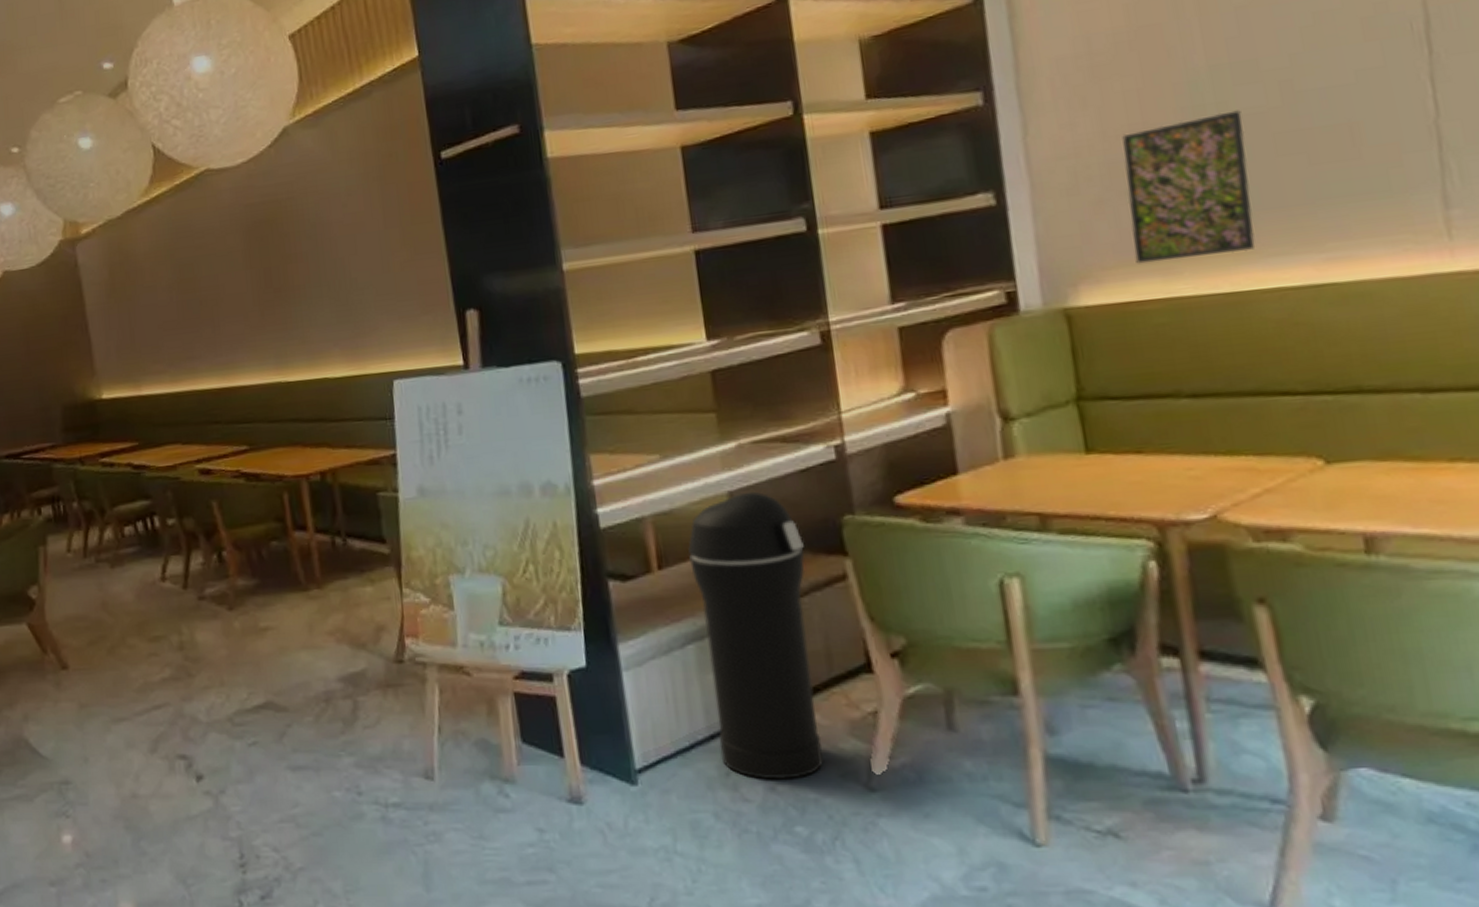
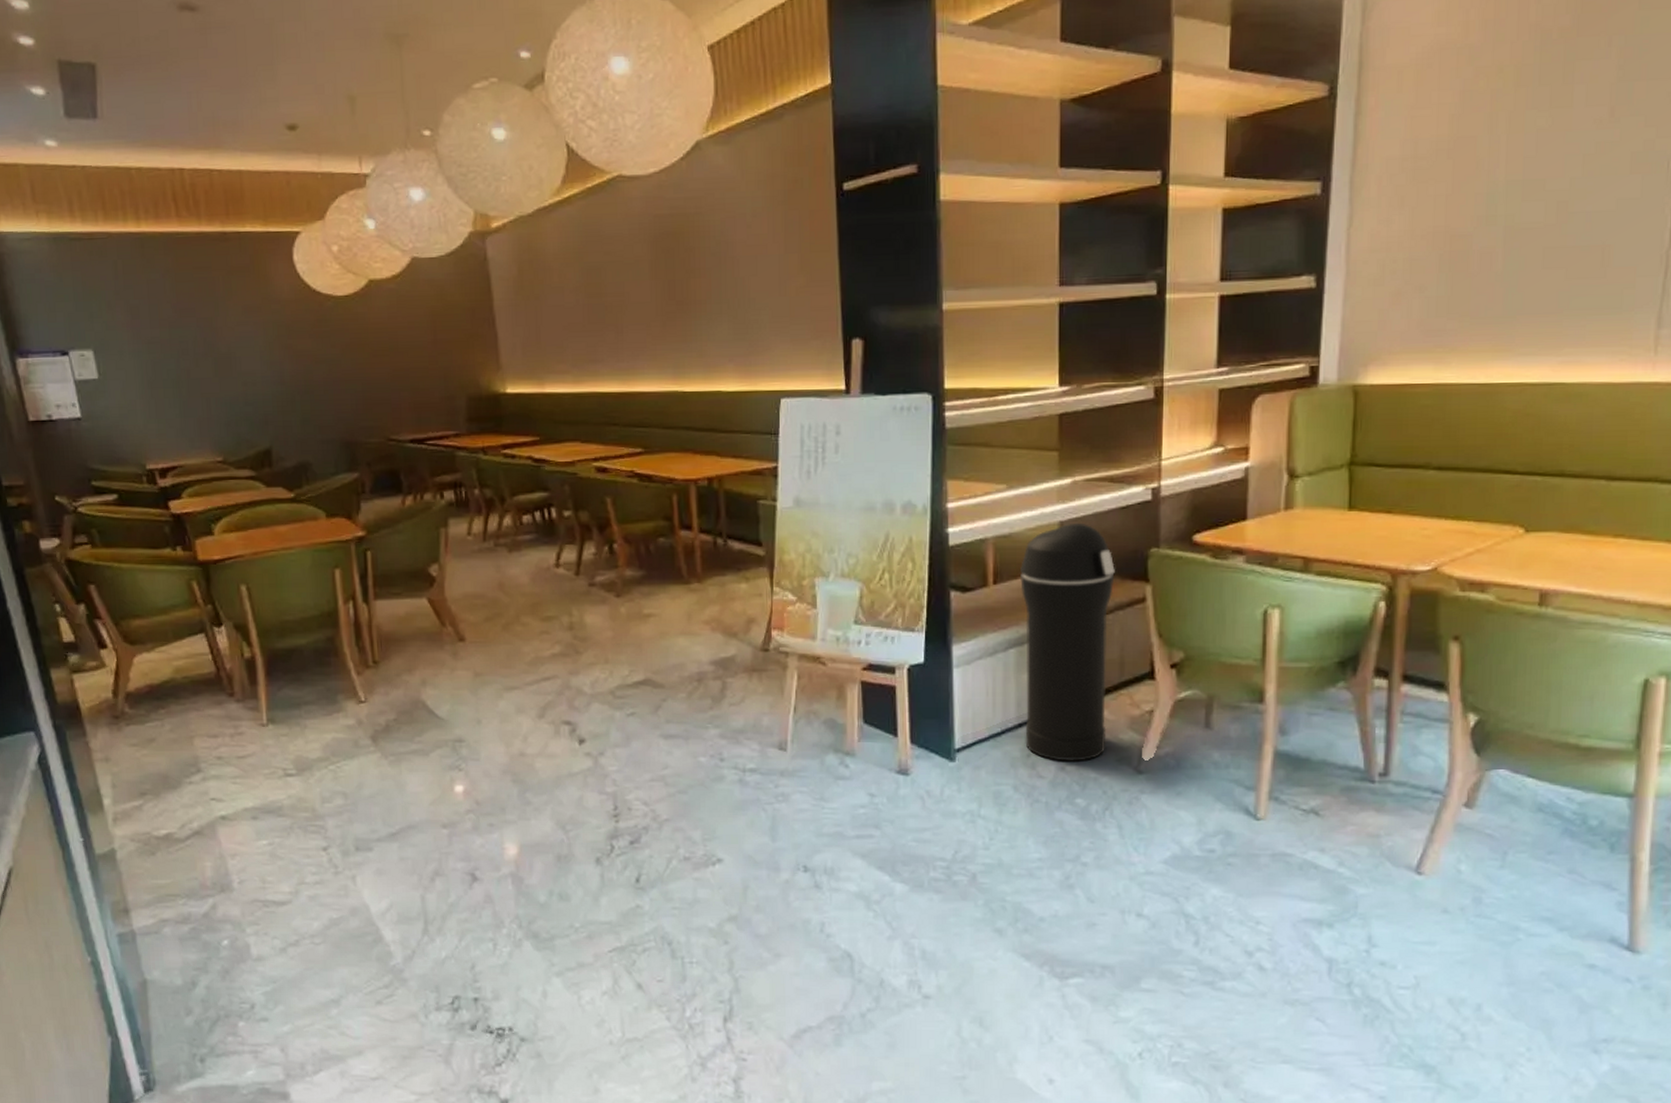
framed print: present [1122,110,1255,264] -> none [1417,224,1523,352]

